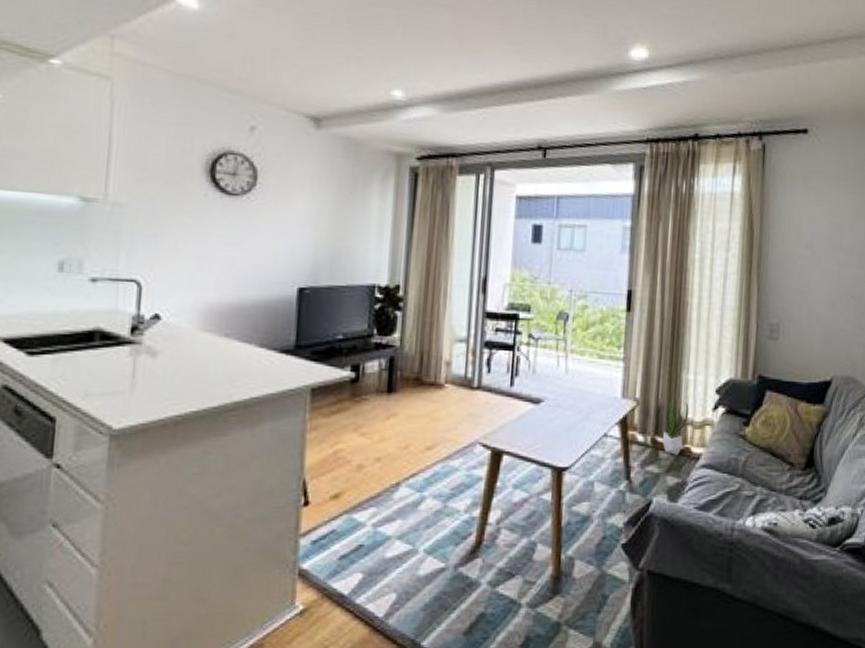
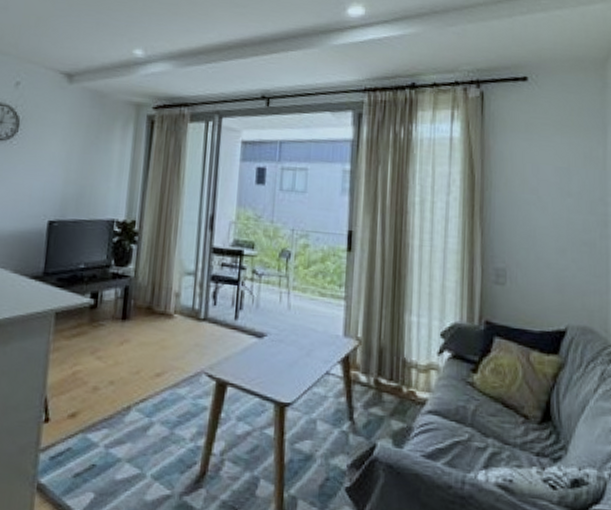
potted plant: present [662,400,689,455] -> none [385,342,413,398]

